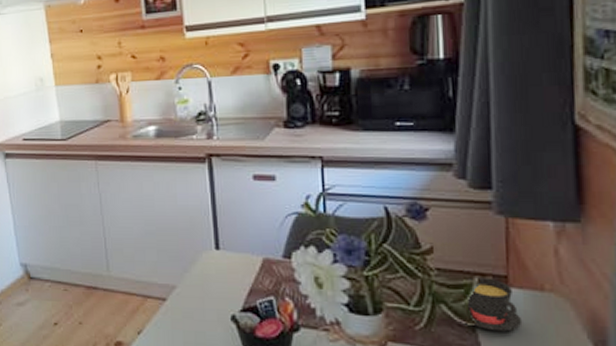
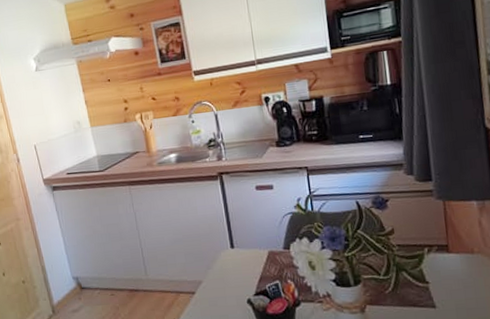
teacup: present [466,277,523,332] -> none [420,248,461,288]

